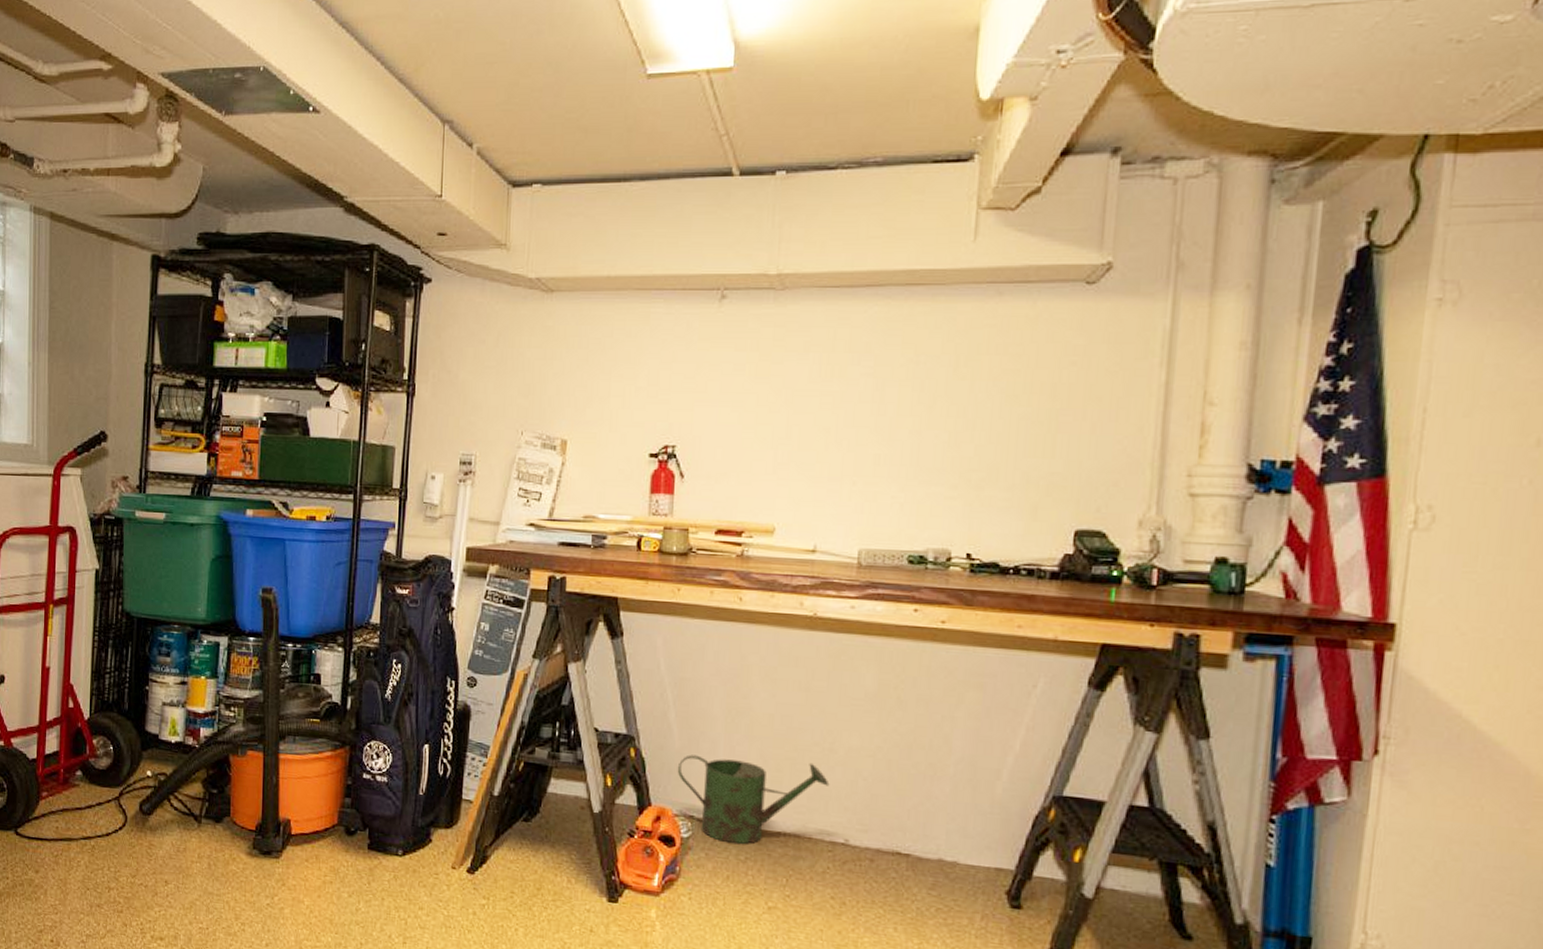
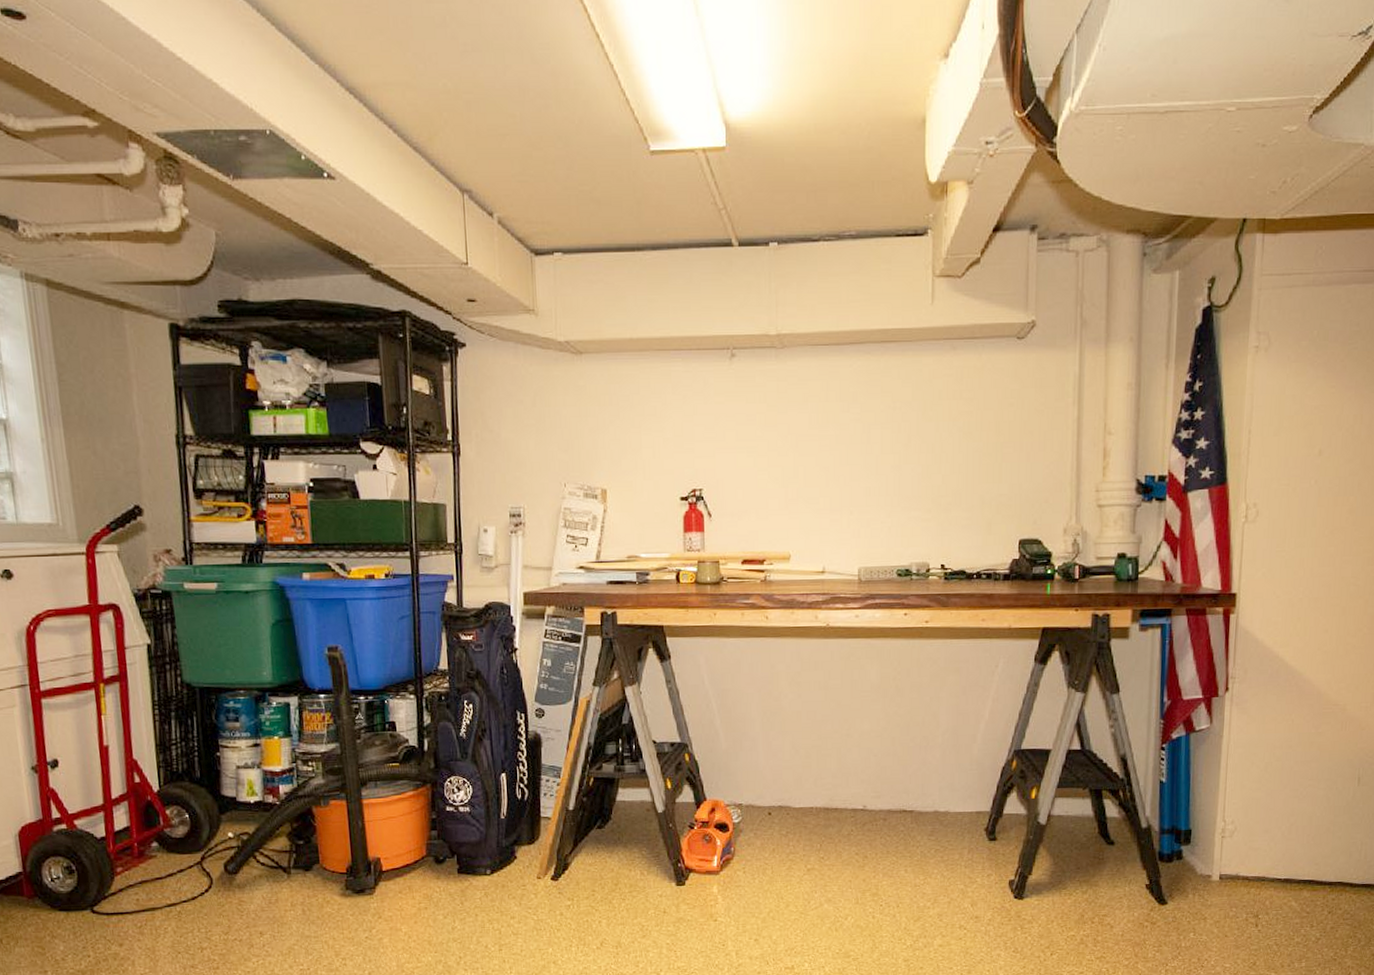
watering can: present [677,755,830,845] -> none [725,747,849,822]

